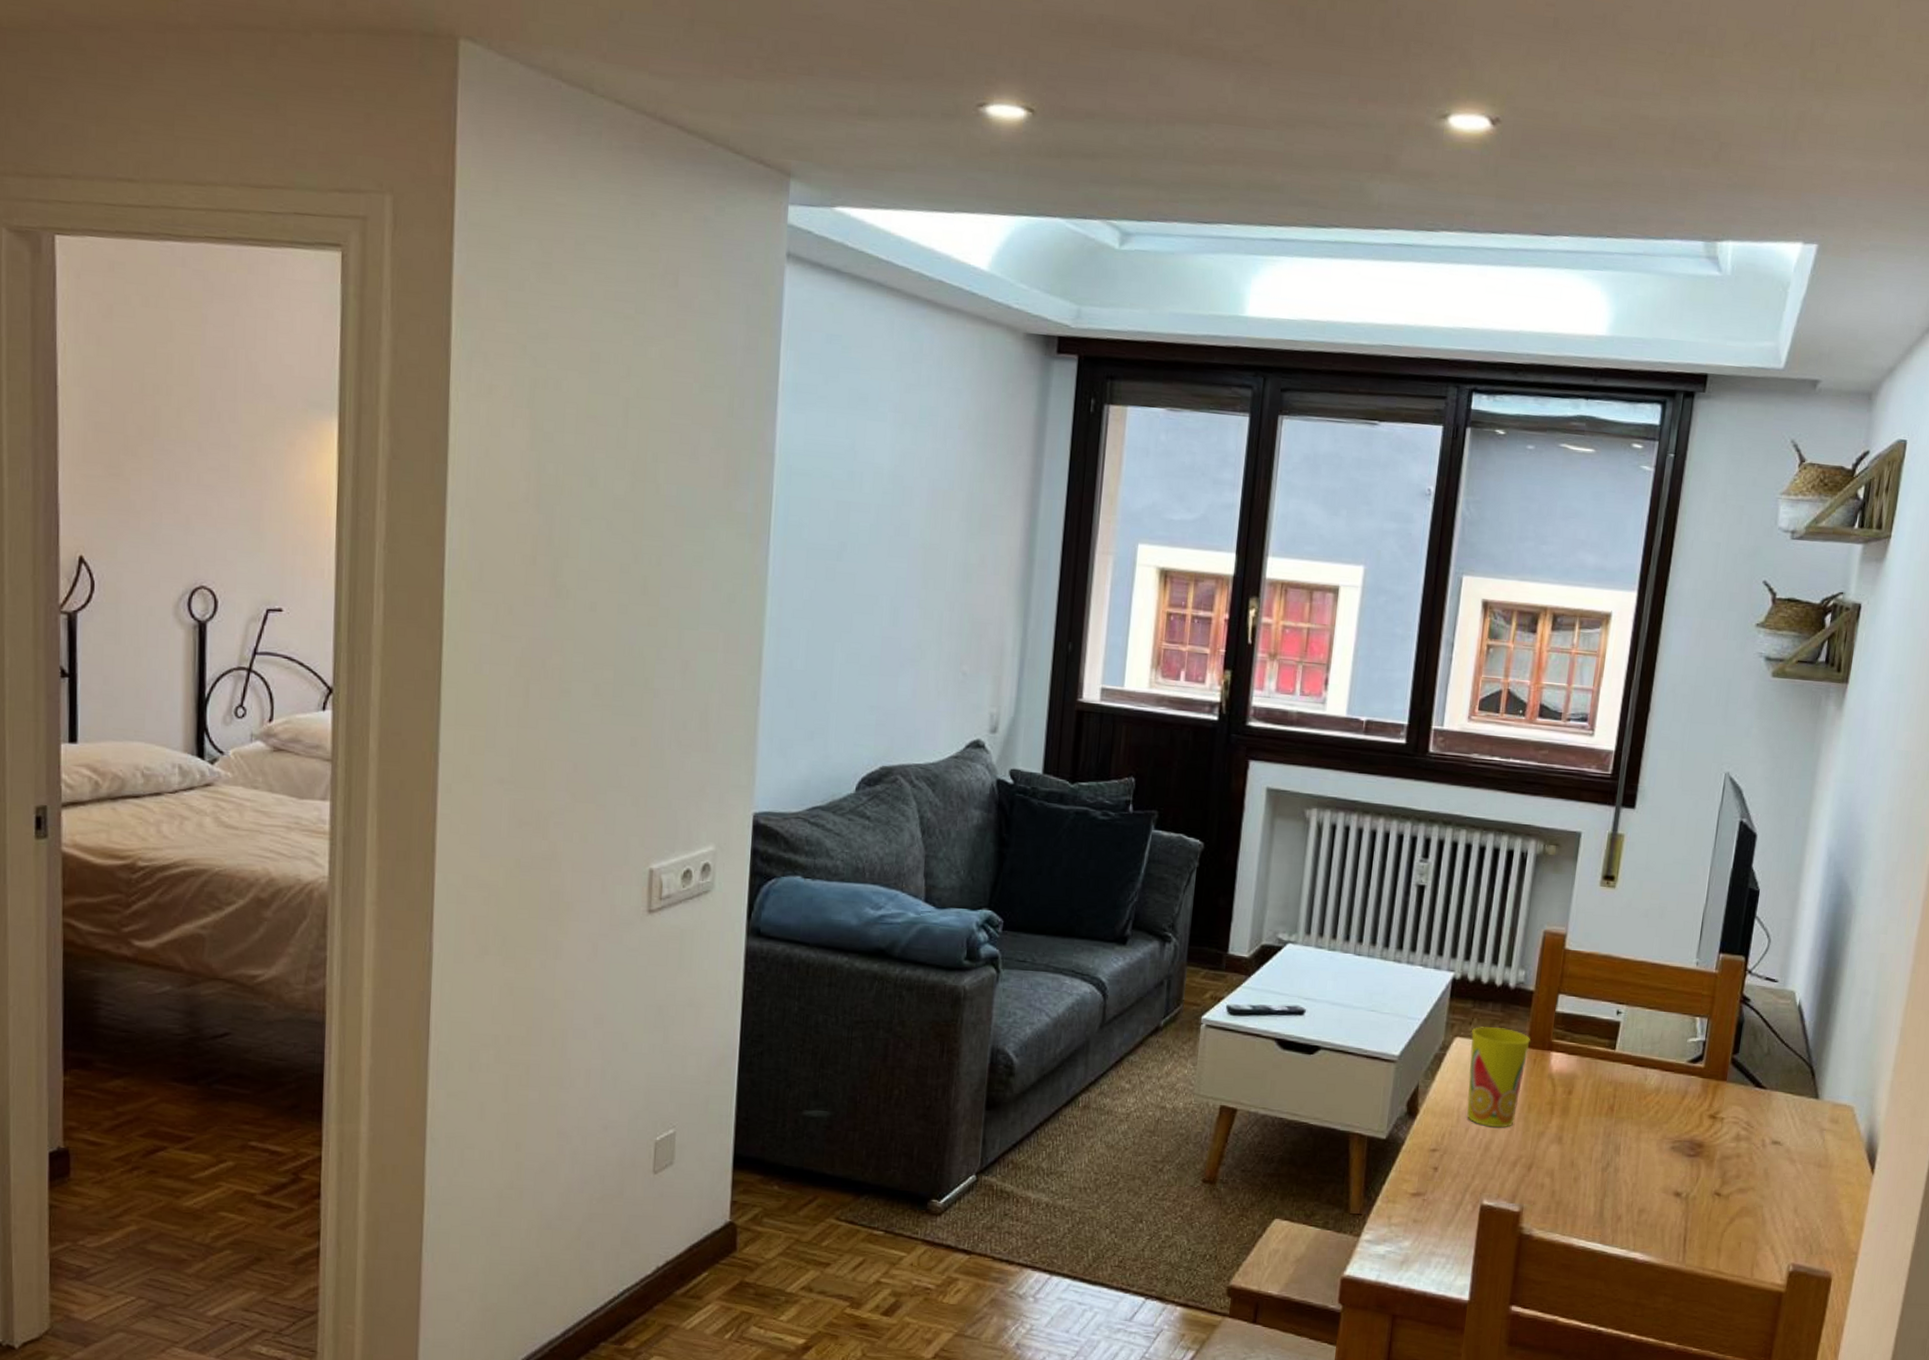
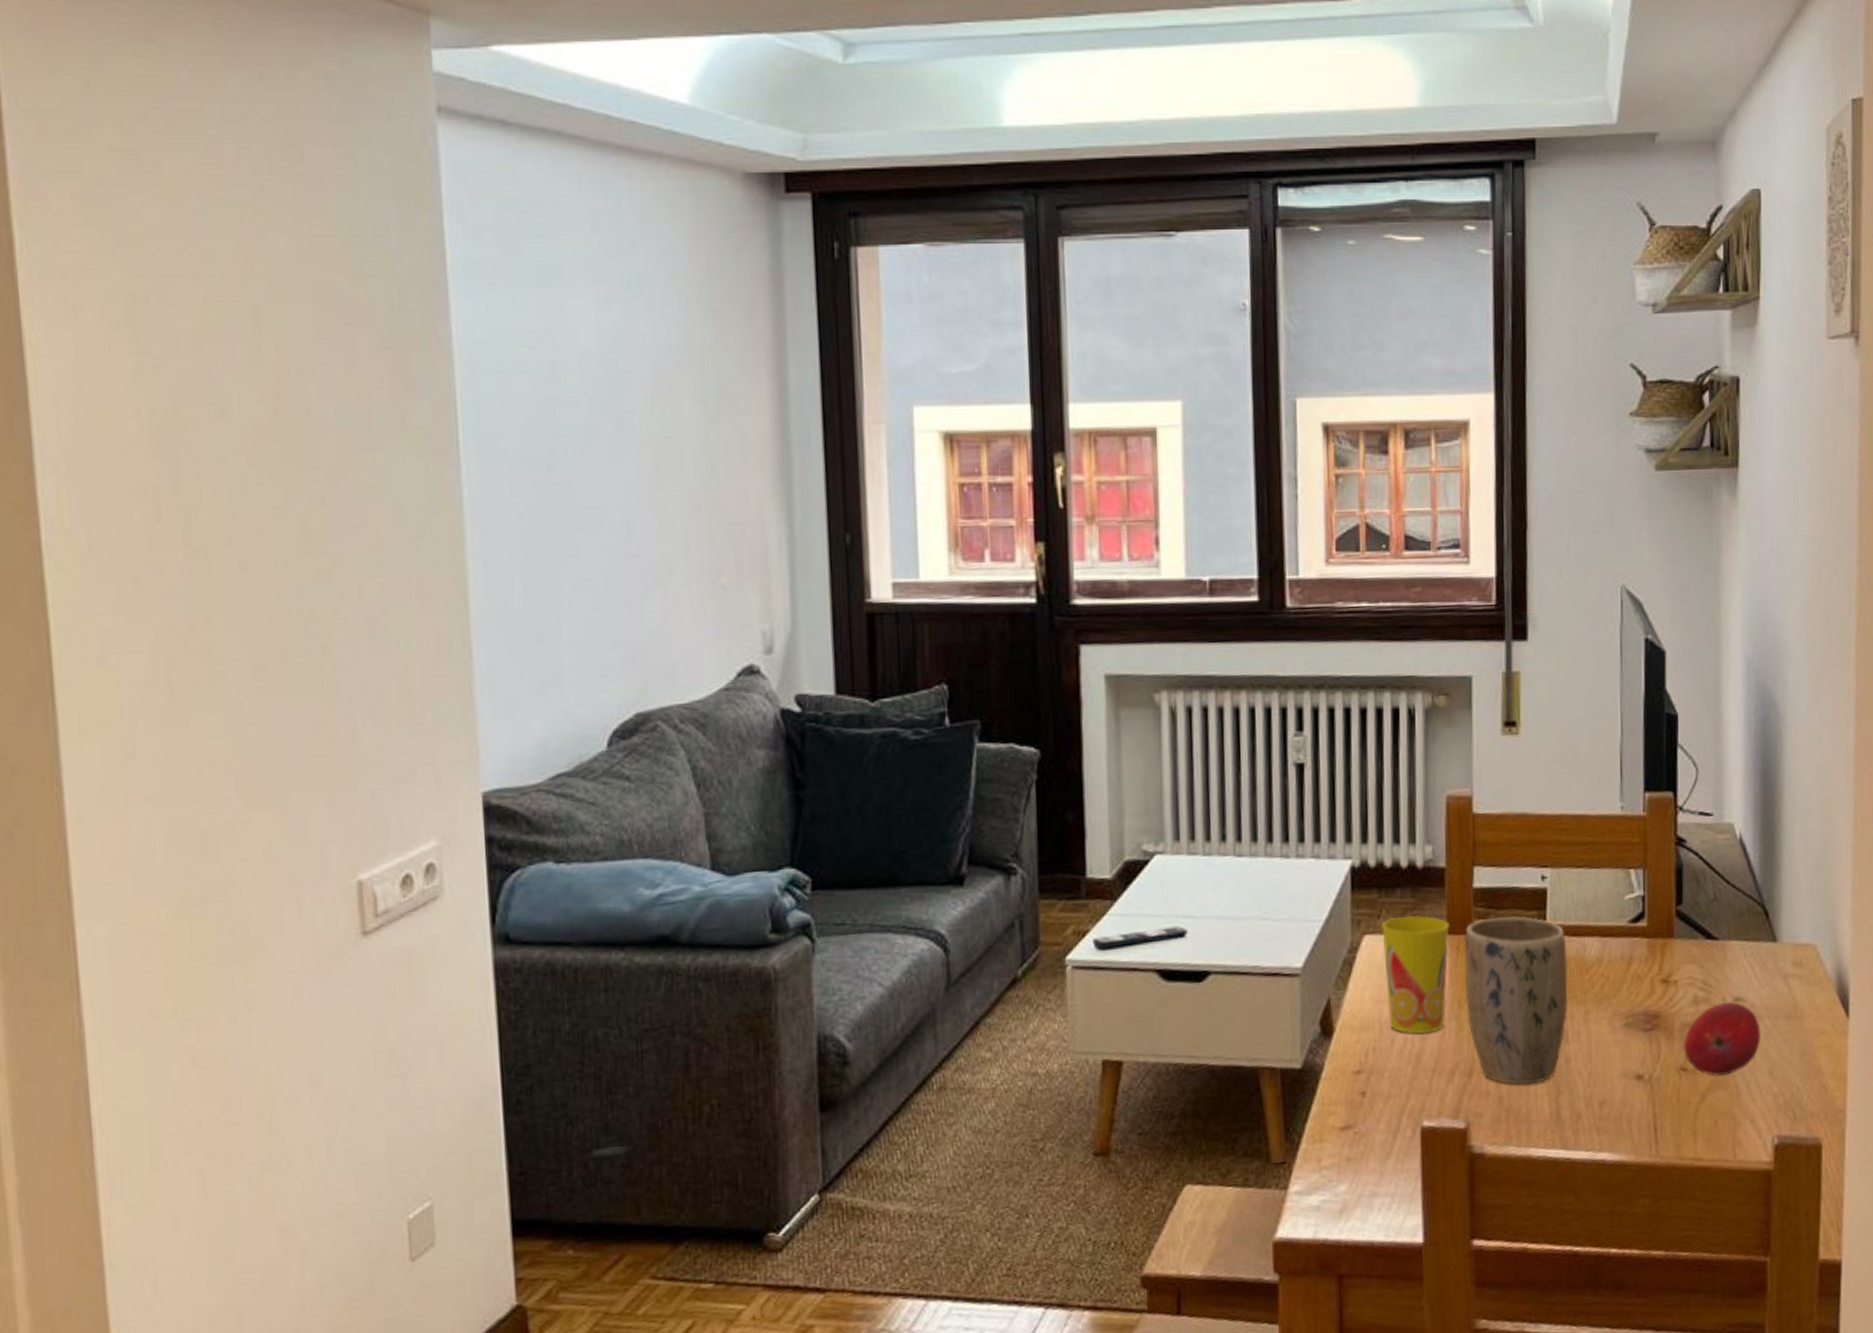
plant pot: none [1534,1039,1631,1185] -> present [1464,915,1568,1085]
fruit: none [1721,1143,1793,1205] -> present [1684,1002,1762,1076]

